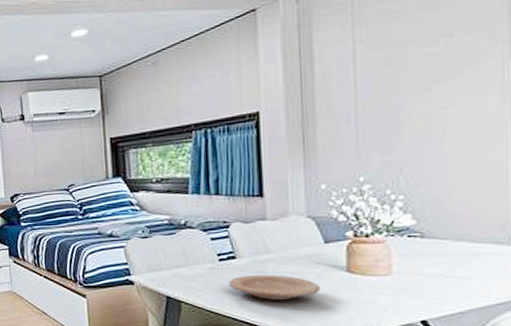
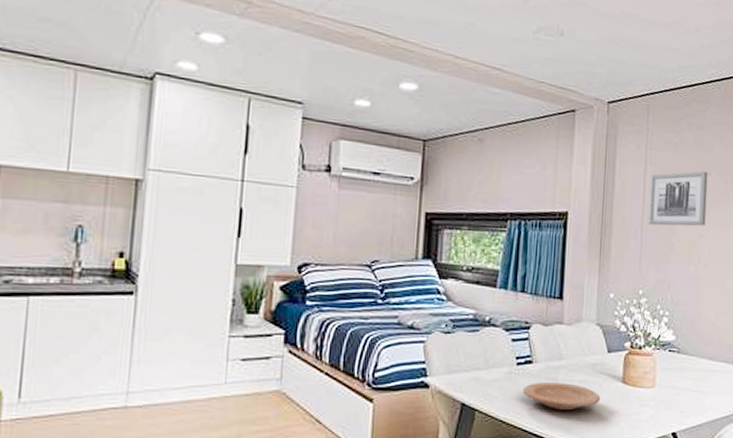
wall art: none [363,33,450,107] -> present [648,171,708,226]

